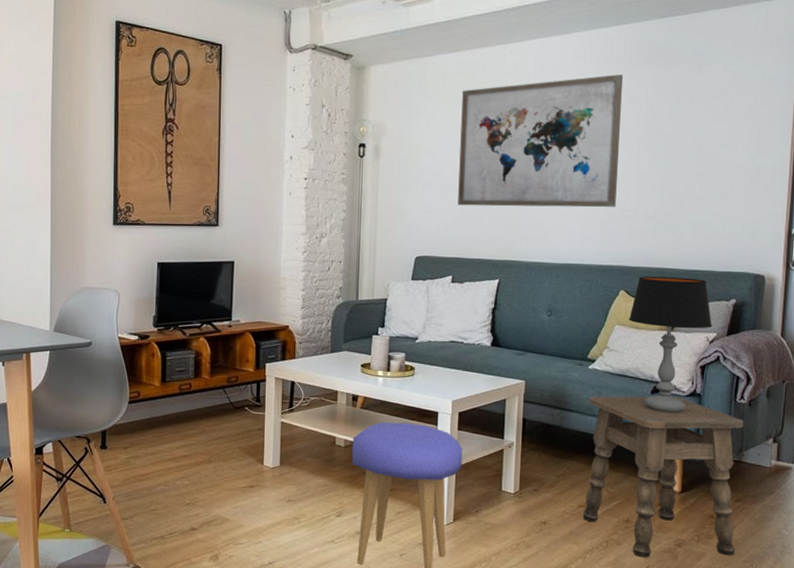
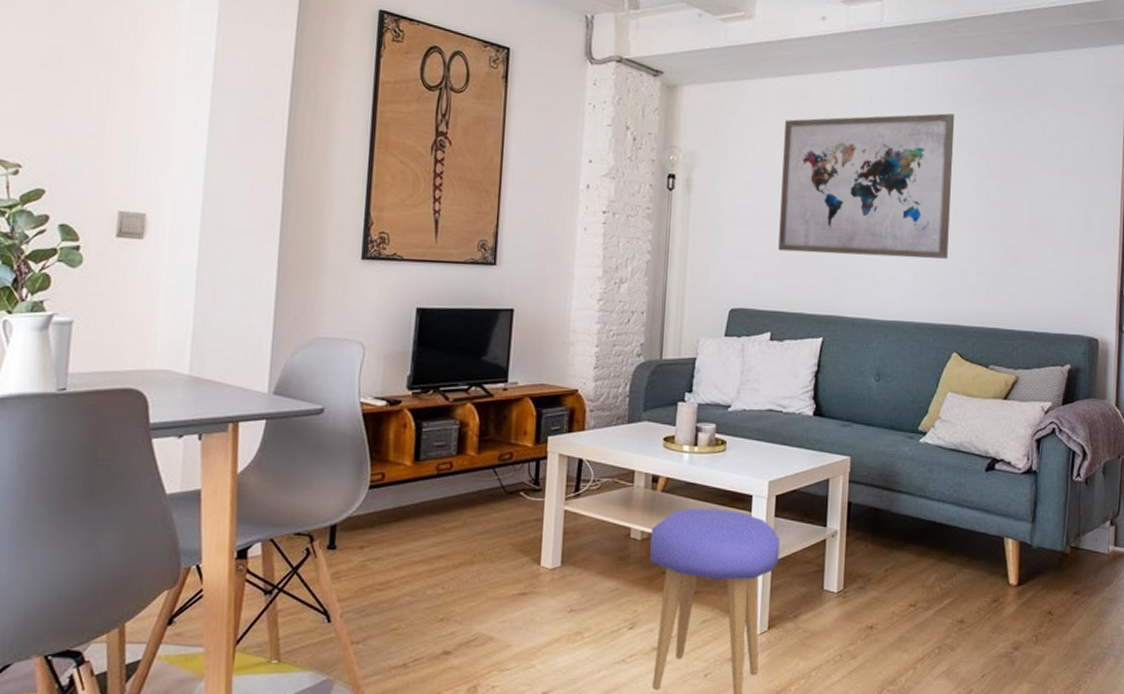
side table: present [582,395,744,558] -> none [913,473,1081,665]
table lamp: present [629,276,712,413] -> none [962,337,1047,493]

